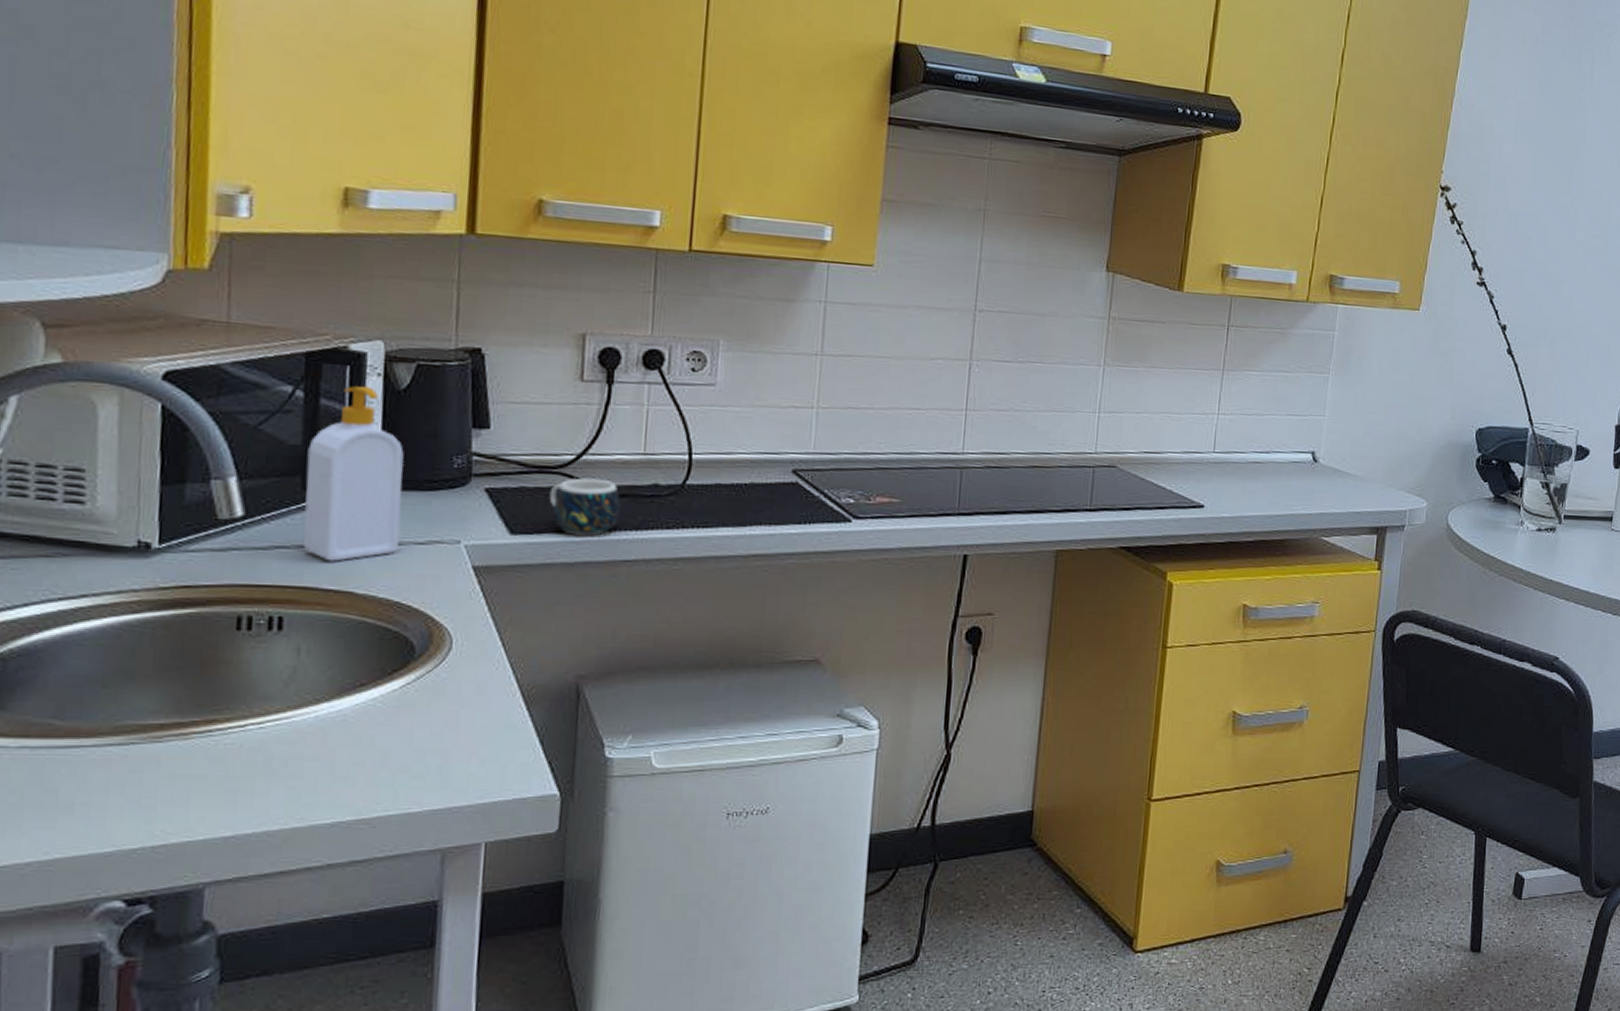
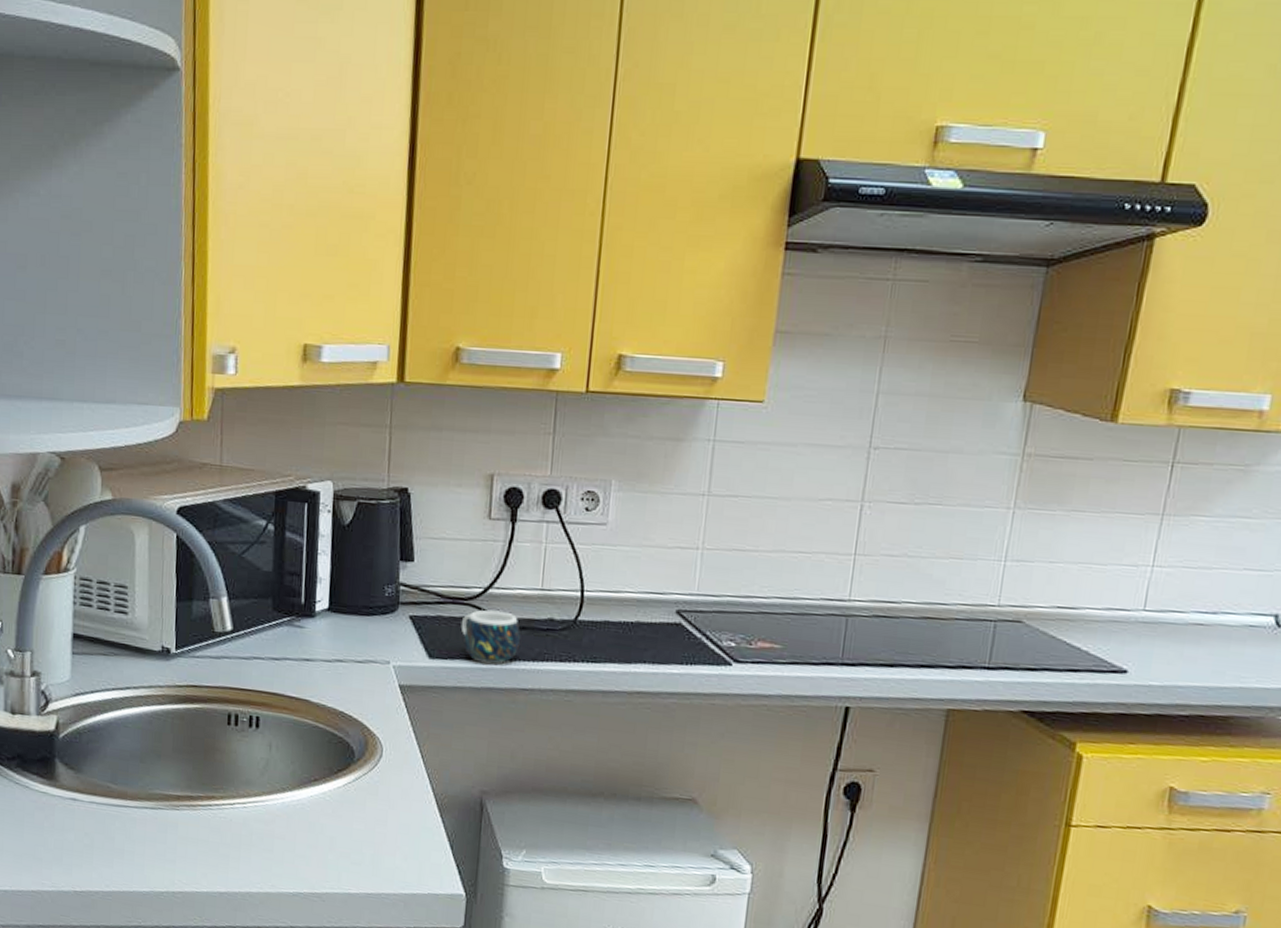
soap bottle: present [303,385,404,562] -> none [273,521,347,673]

